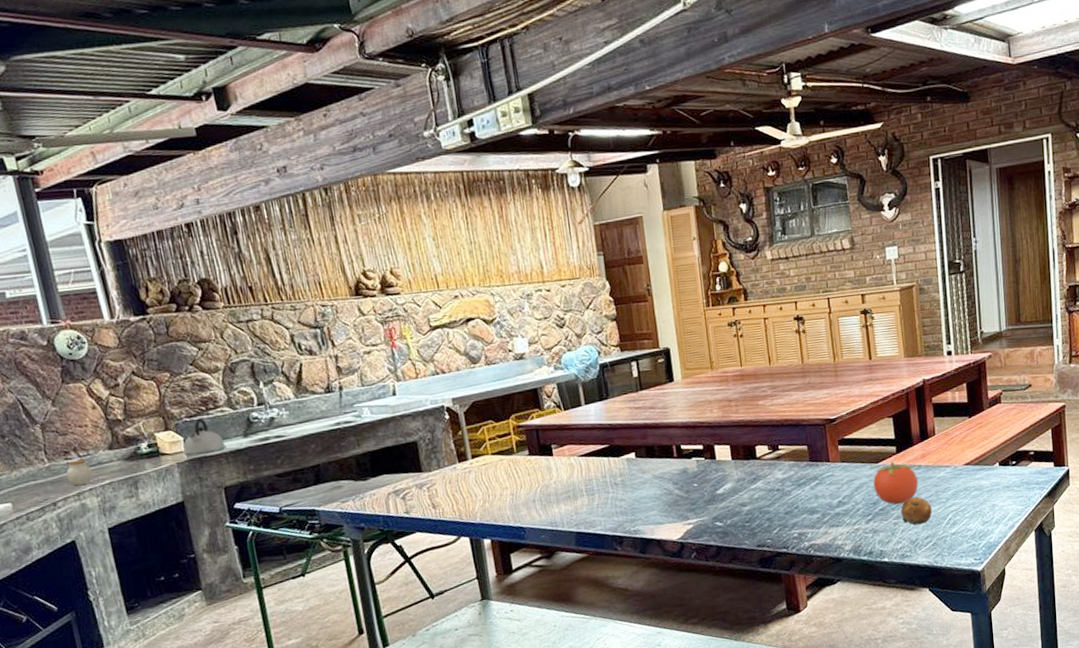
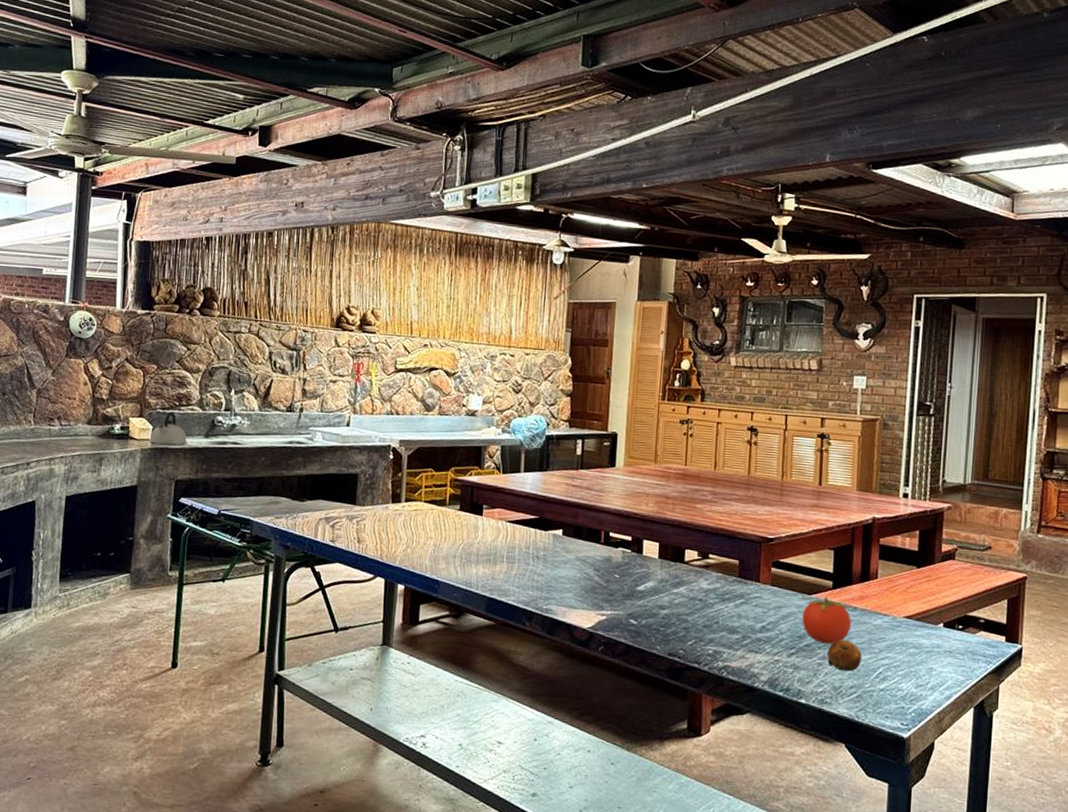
jar: present [65,459,93,486] -> none [44,427,69,452]

